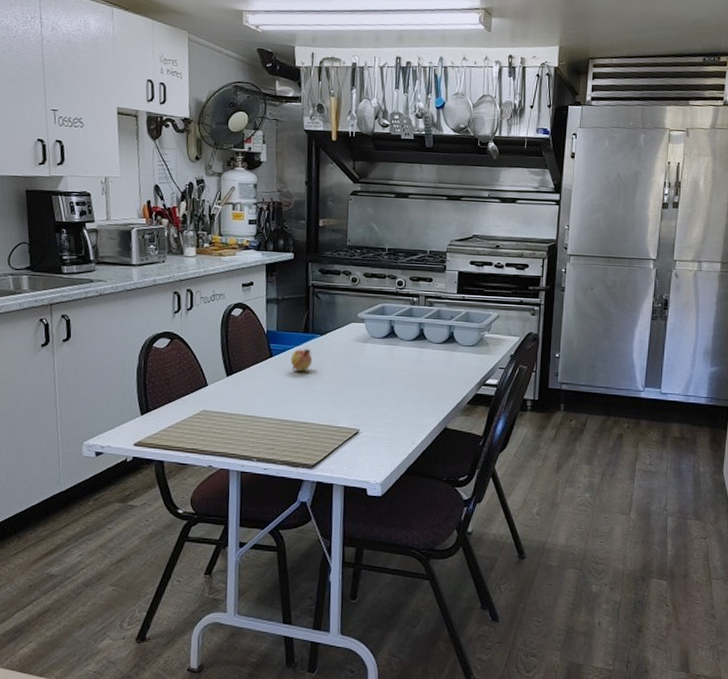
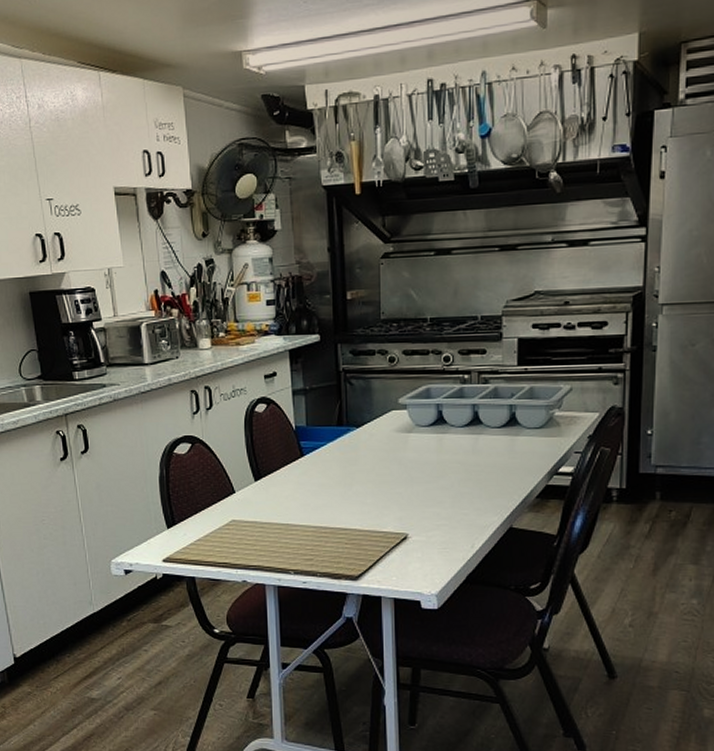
fruit: present [290,348,313,371] -> none [324,443,349,471]

